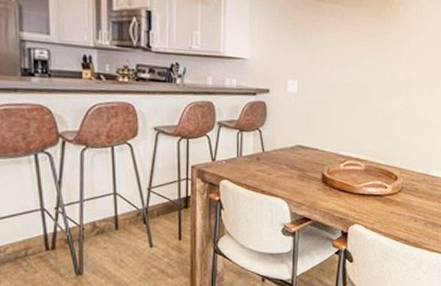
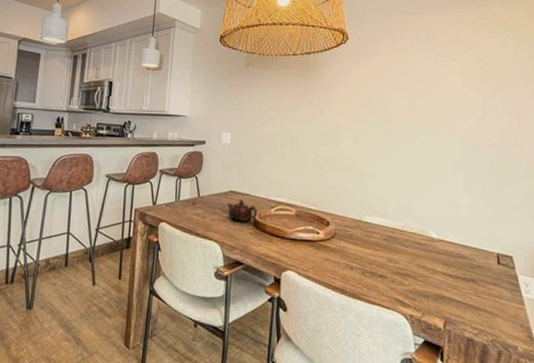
teapot: none [294,154,326,177] -> present [227,199,257,221]

